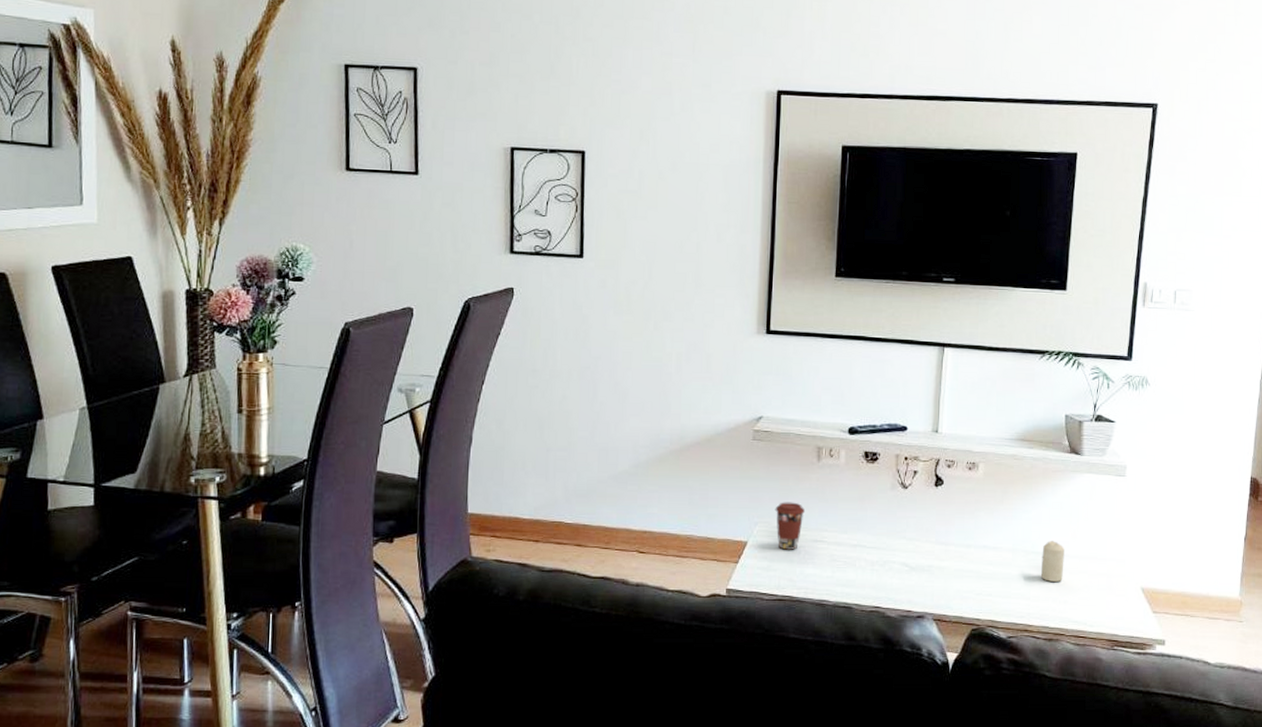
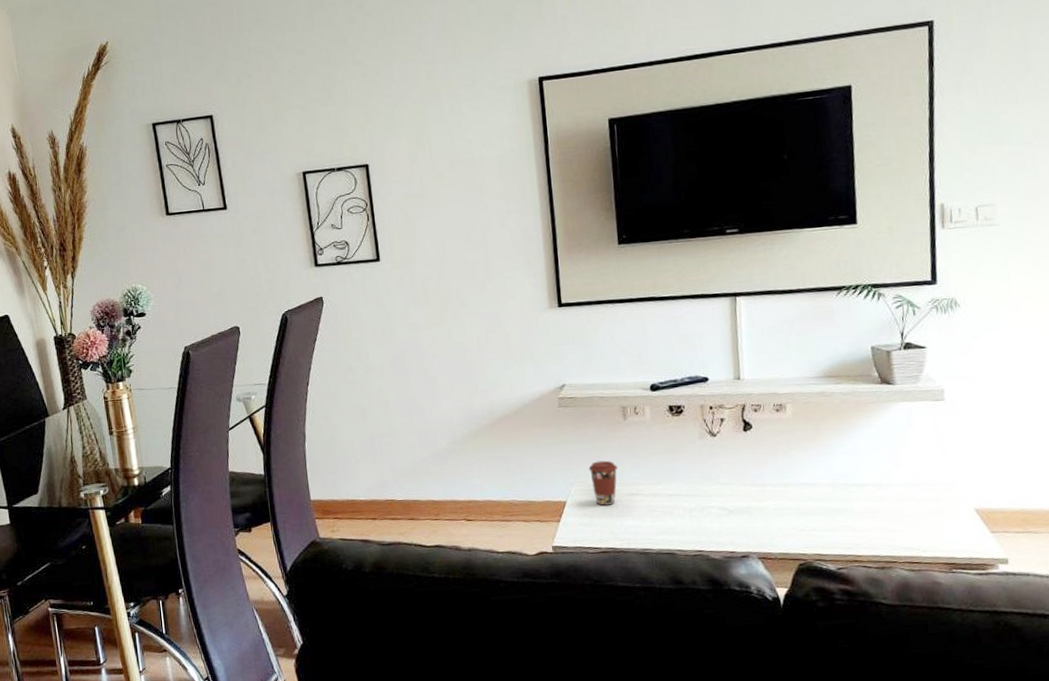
candle: present [1040,541,1065,582] -> none [863,471,889,512]

